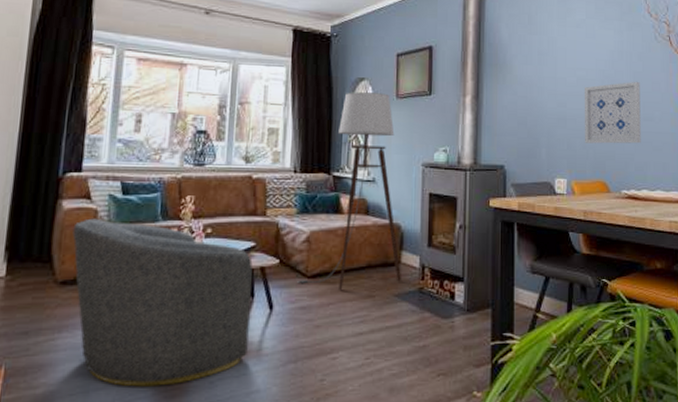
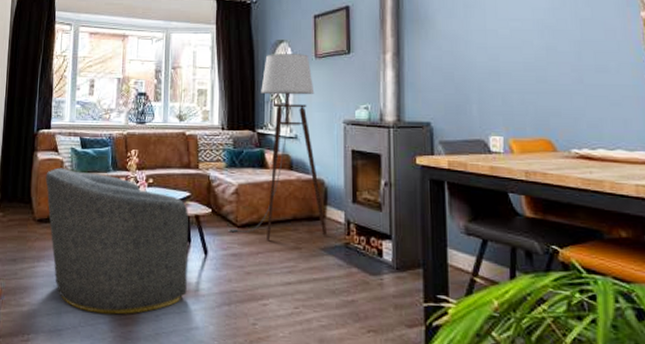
wall art: present [584,81,641,144] -> none [519,29,594,99]

